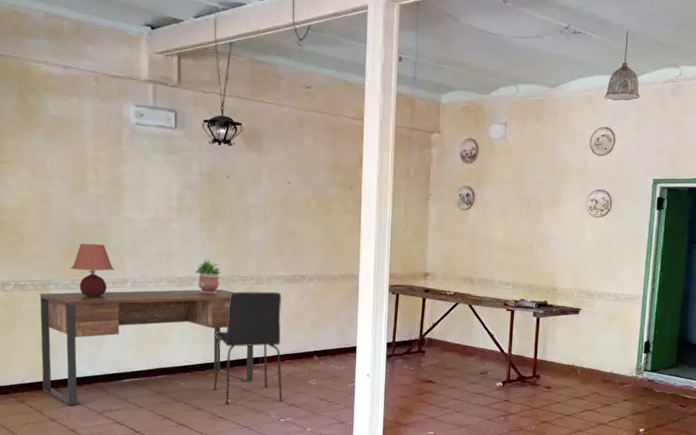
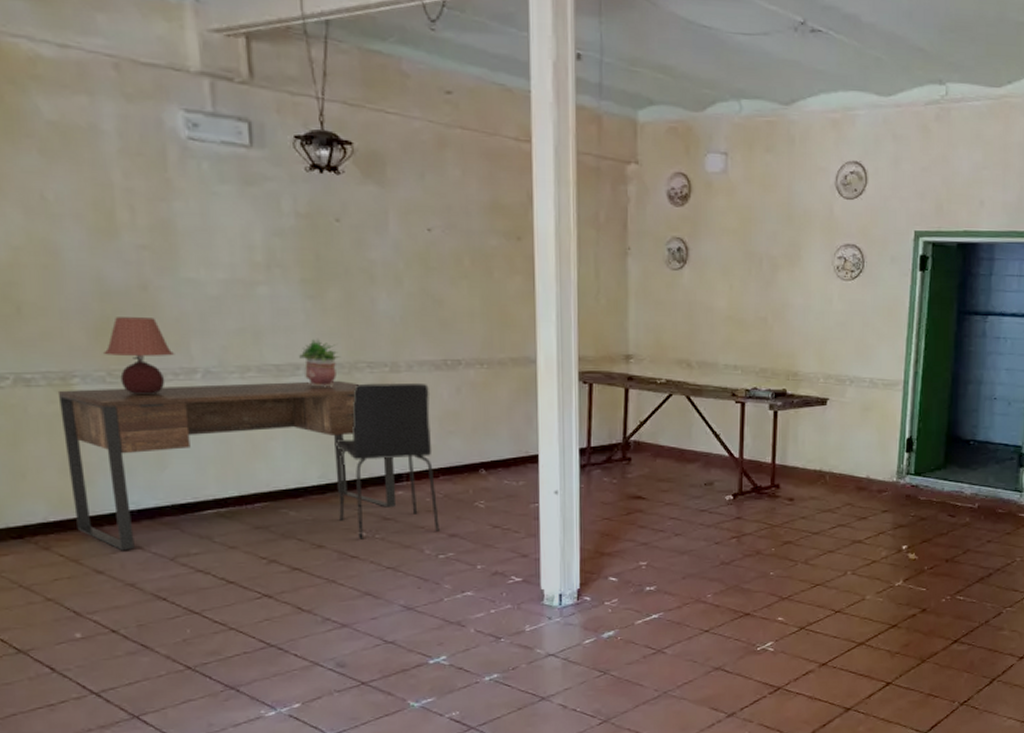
pendant lamp: present [604,31,641,101] -> none [853,32,898,127]

